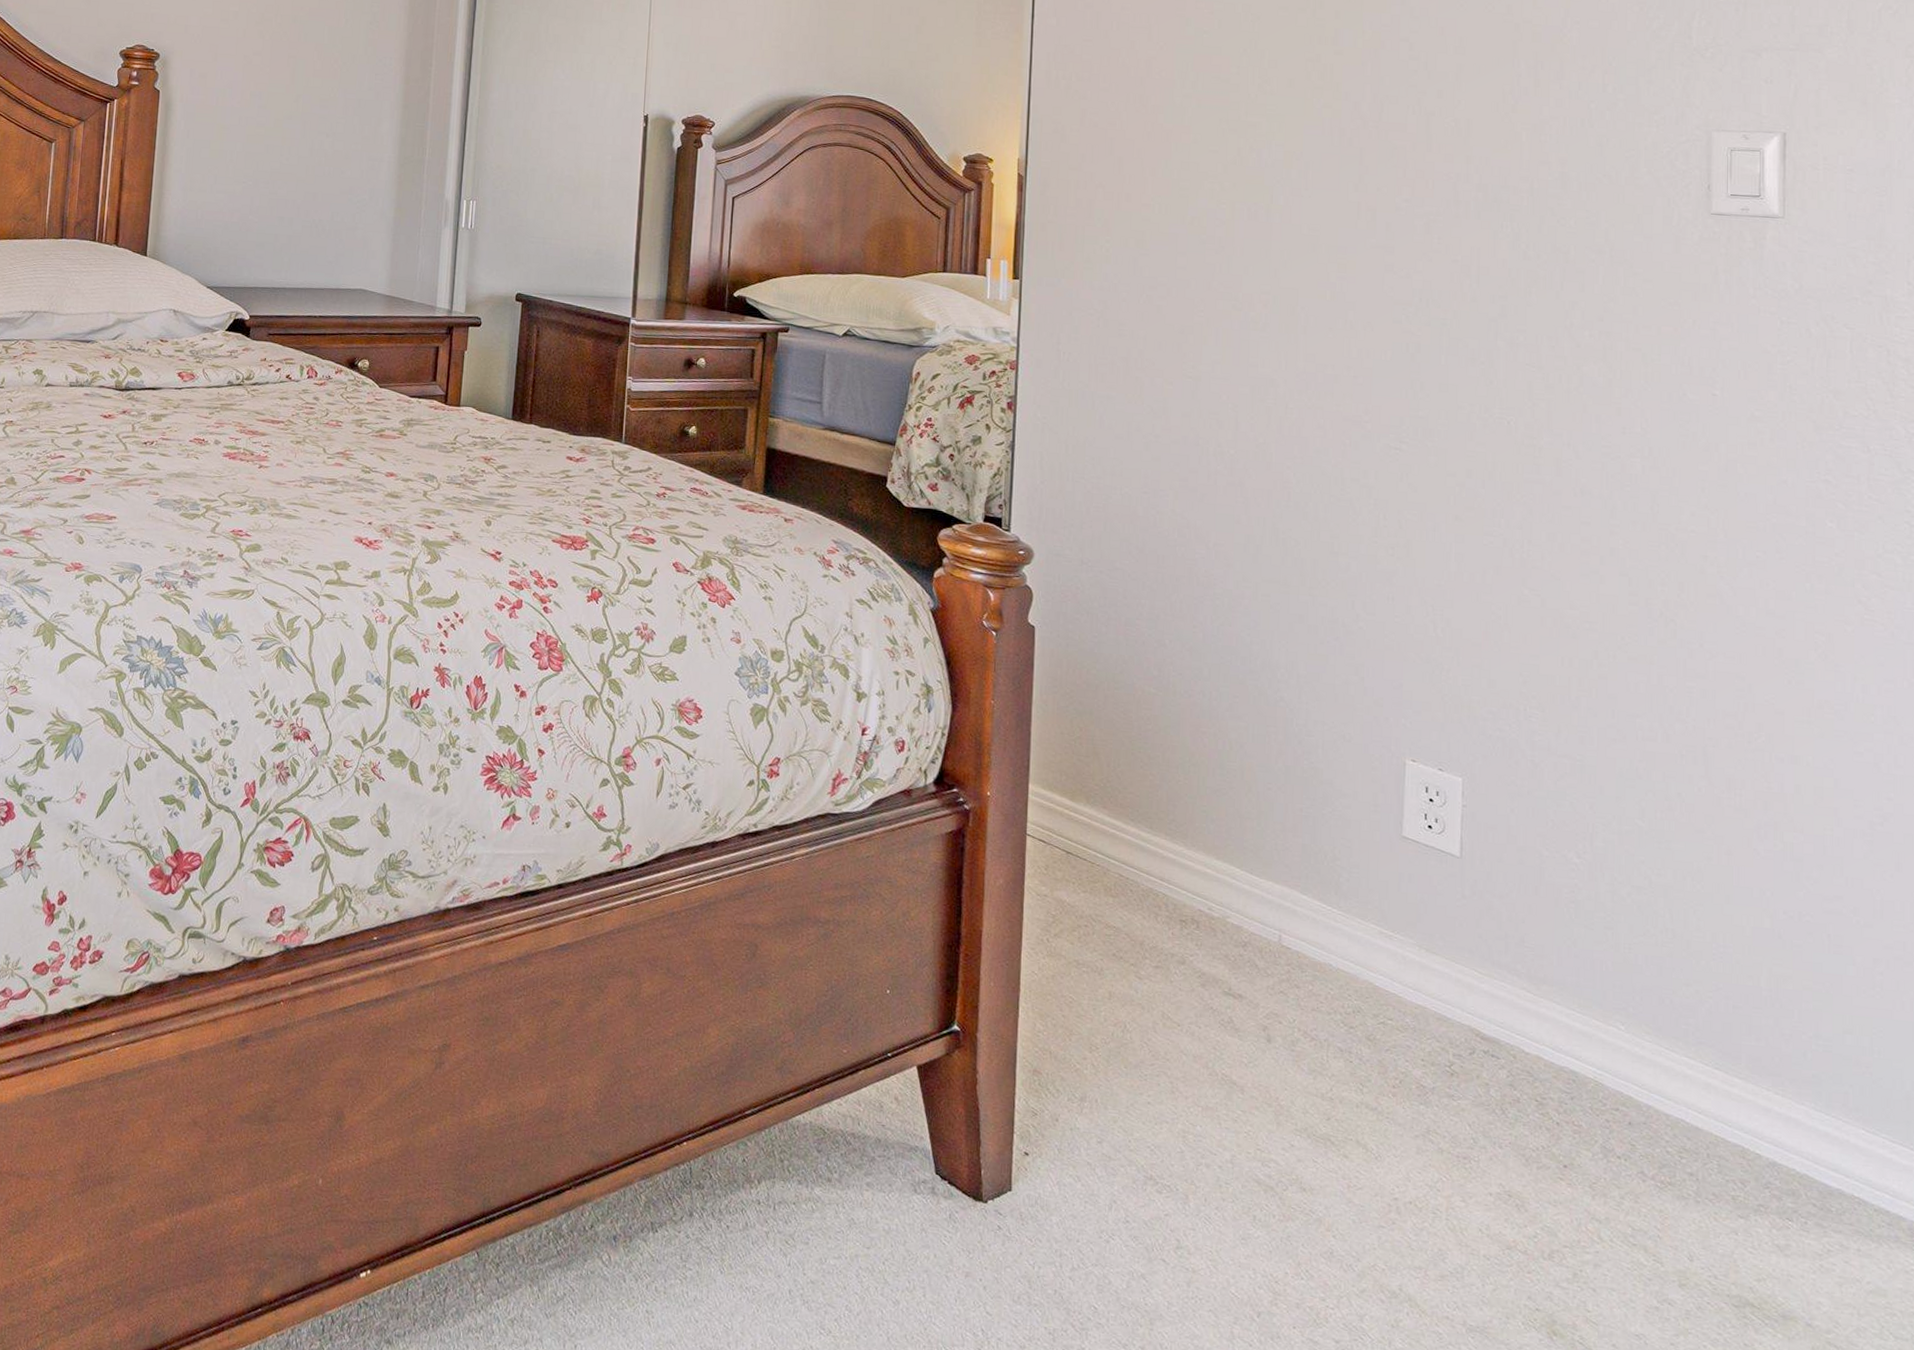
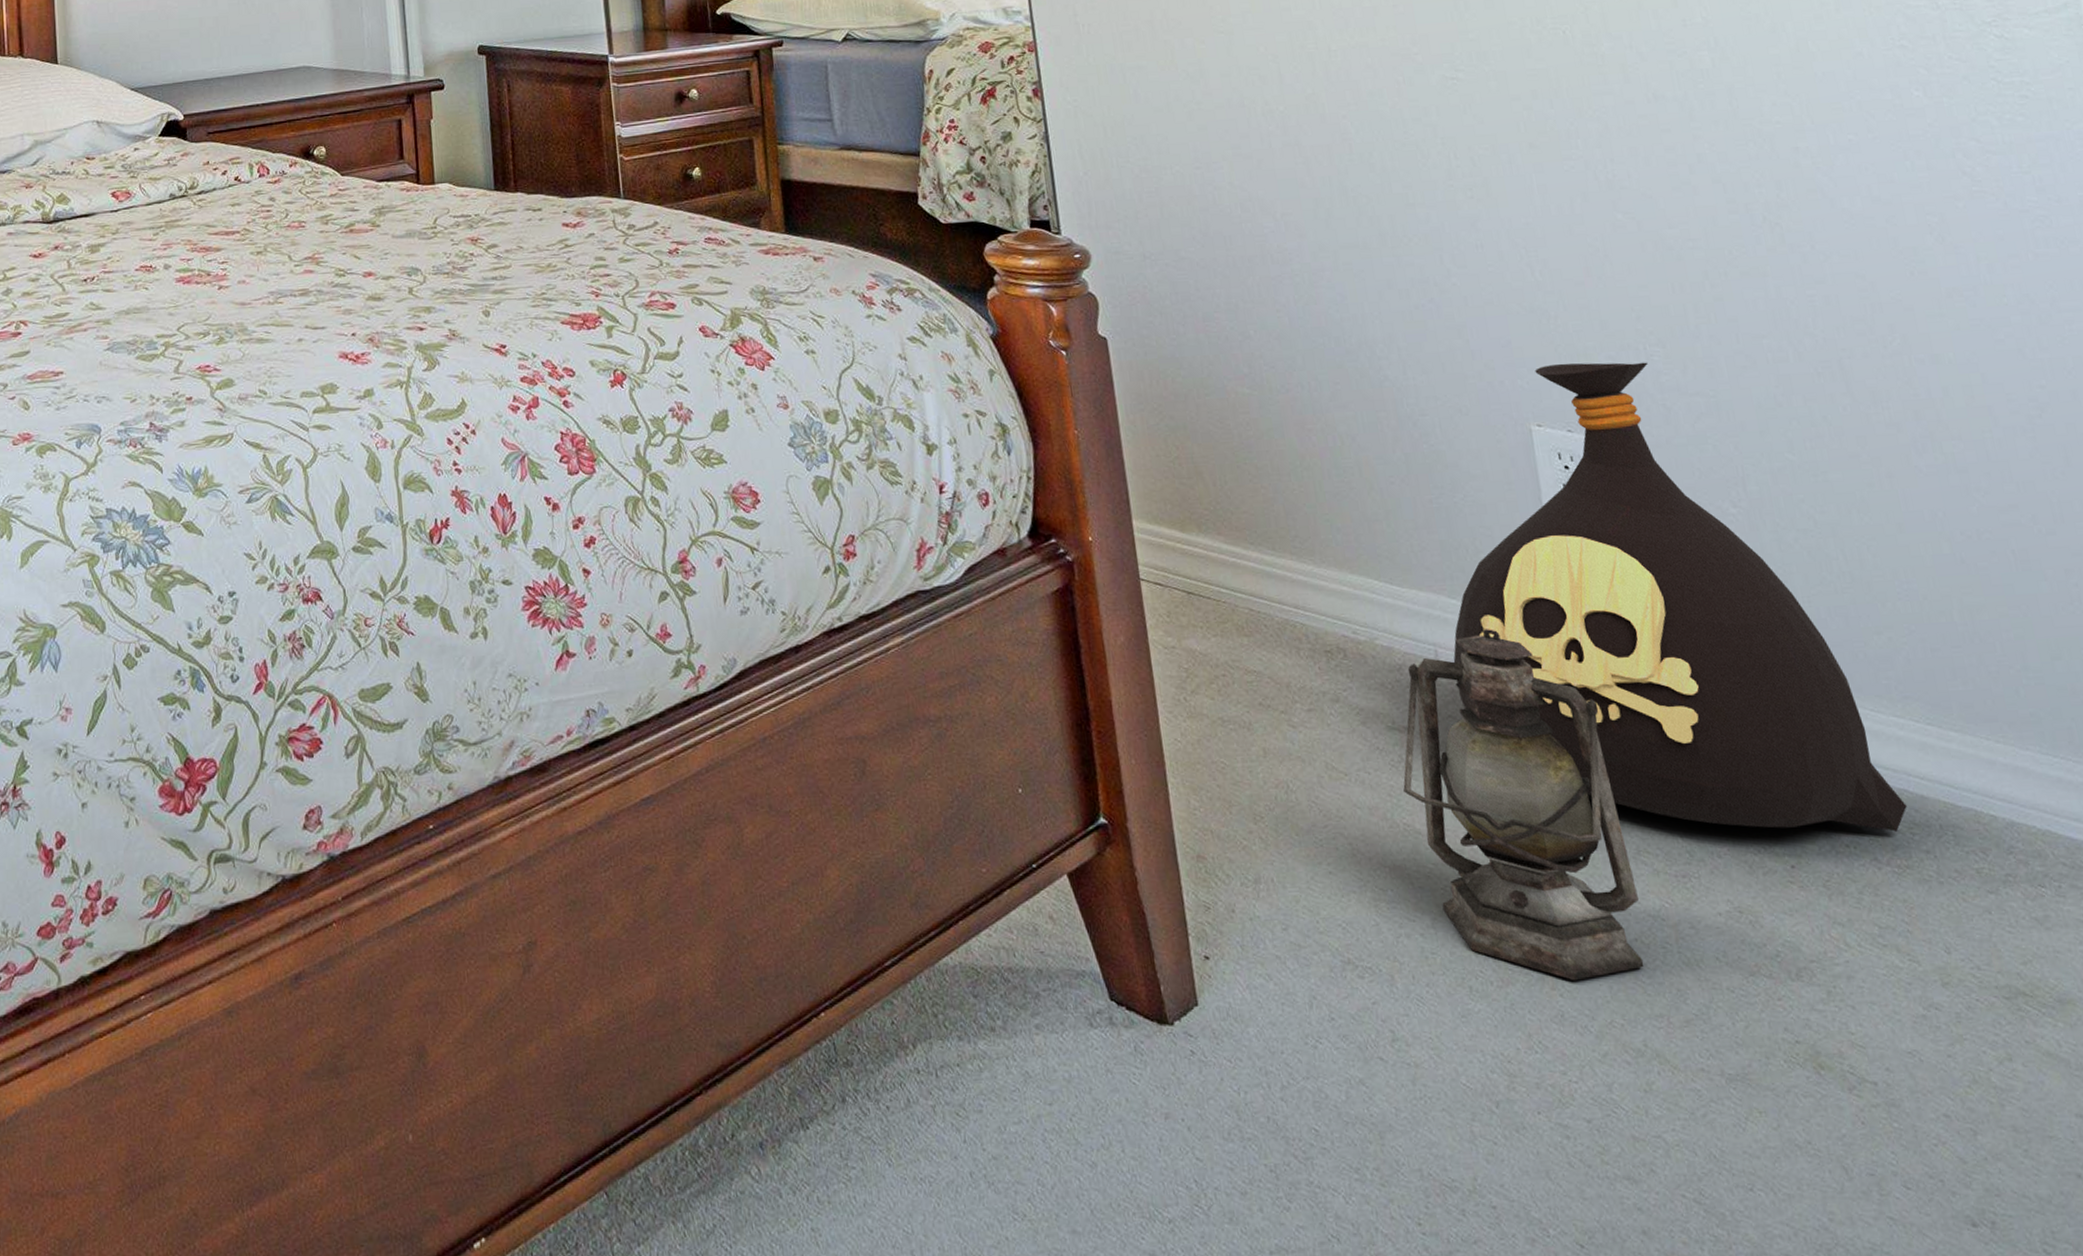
lantern: none [1228,925,1420,1227] -> present [1403,629,1644,981]
bag: none [1293,710,1681,1153] -> present [1453,362,1907,832]

